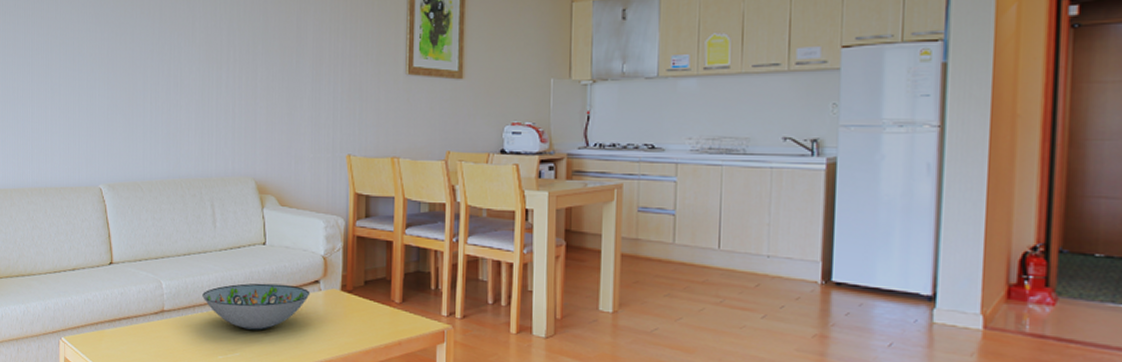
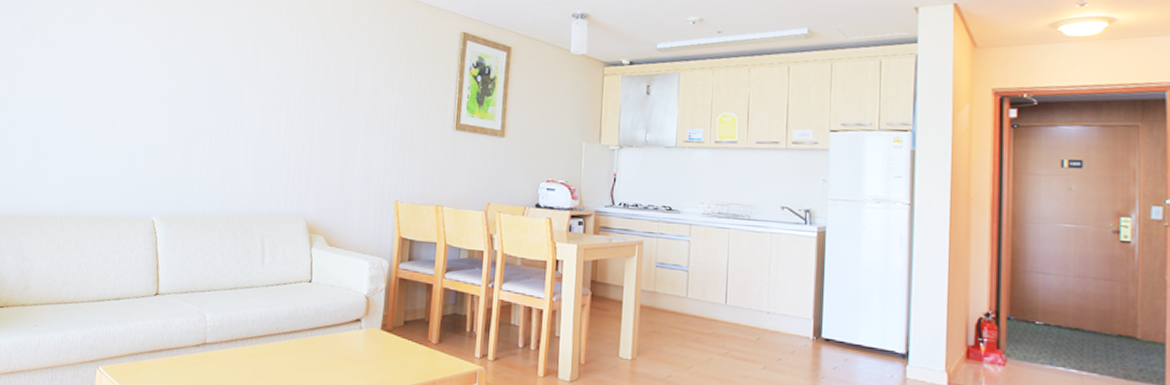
decorative bowl: present [202,283,310,330] -> none [245,319,352,366]

